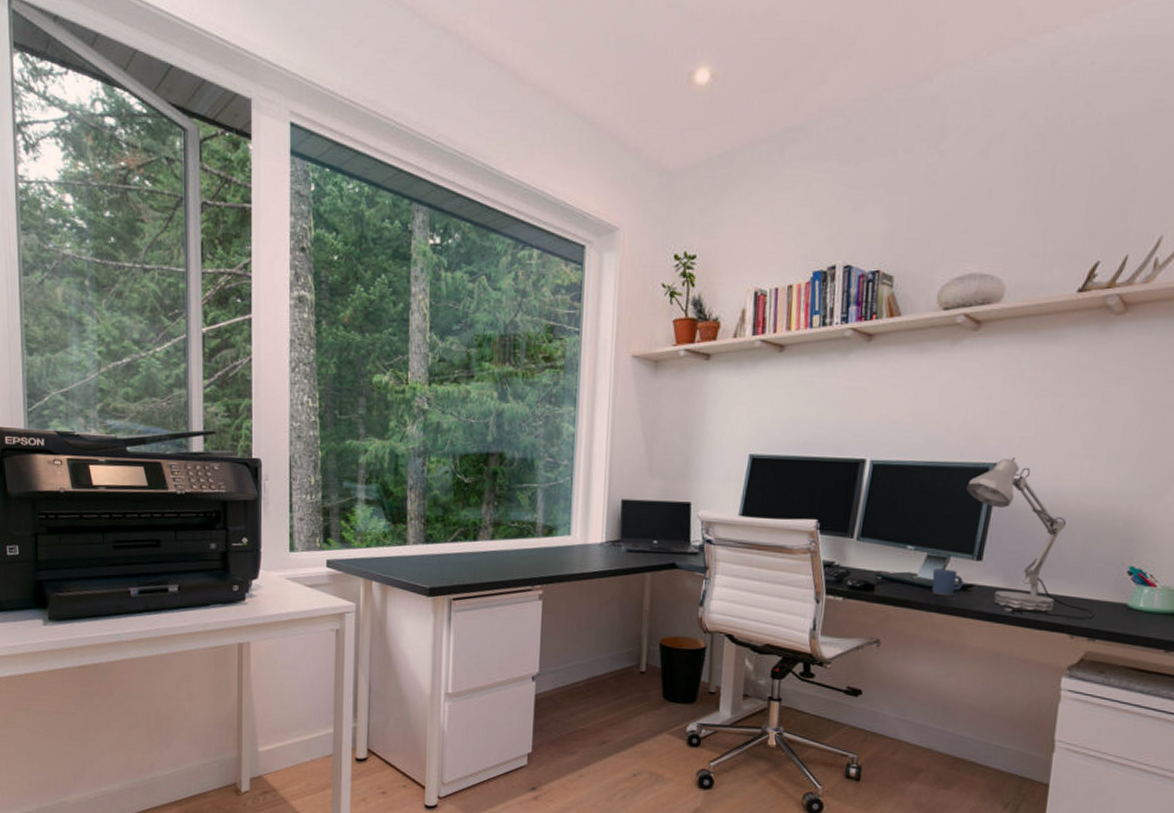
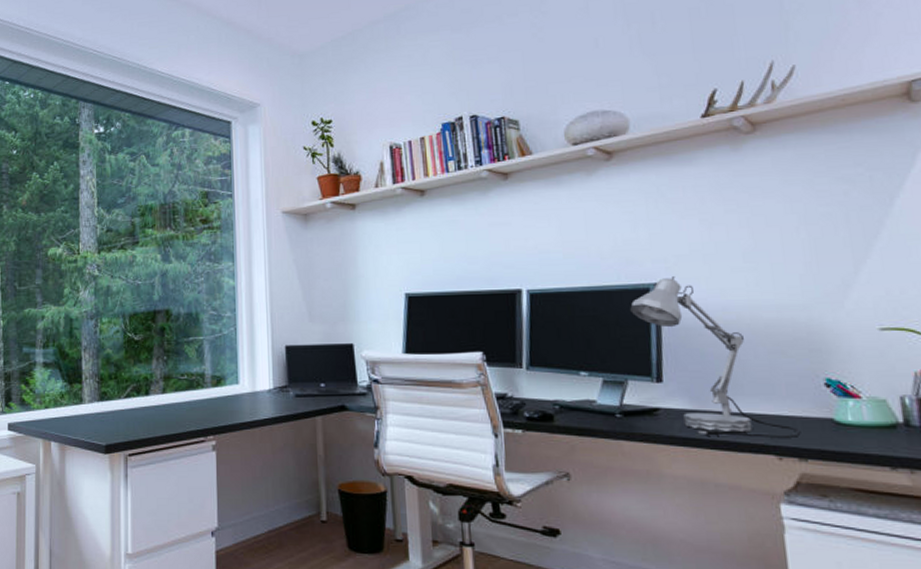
mug: present [931,569,964,597] -> none [613,394,648,422]

